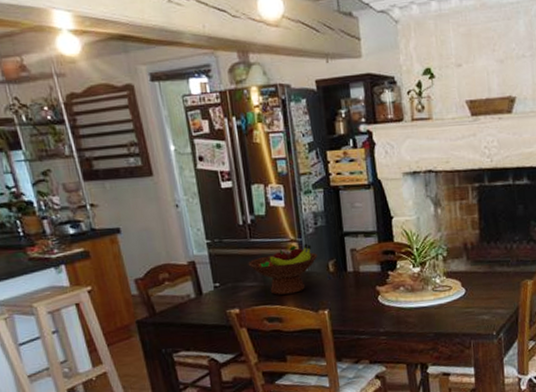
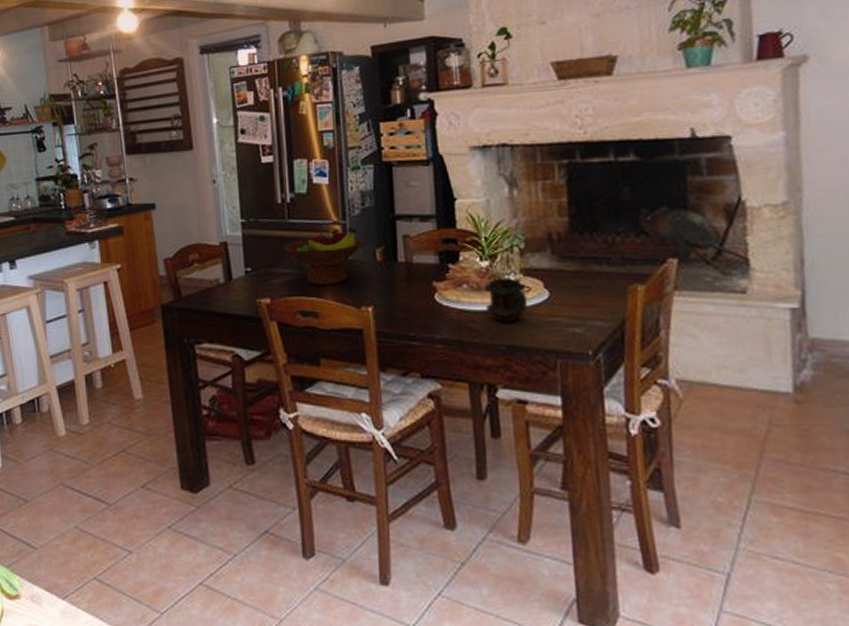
mug: none [417,280,450,316] -> present [485,277,528,323]

